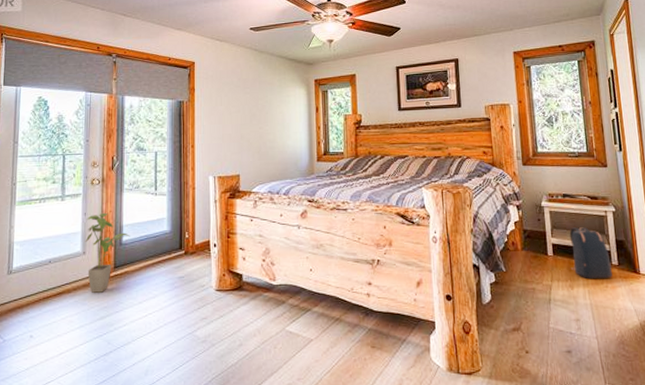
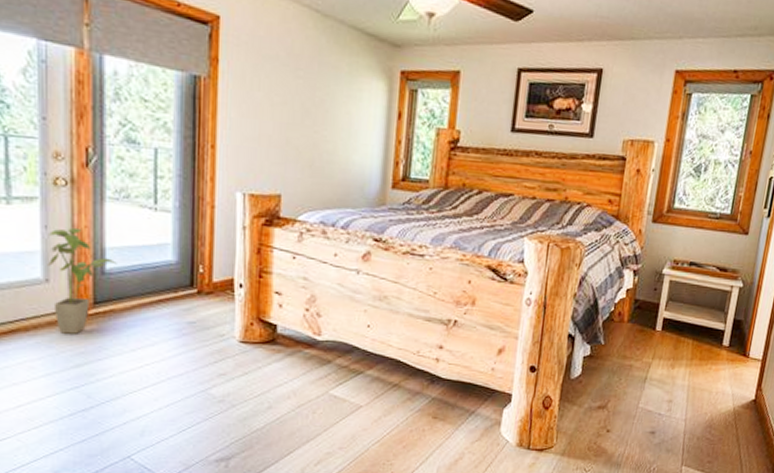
backpack: present [569,227,612,278] -> none [677,301,723,359]

